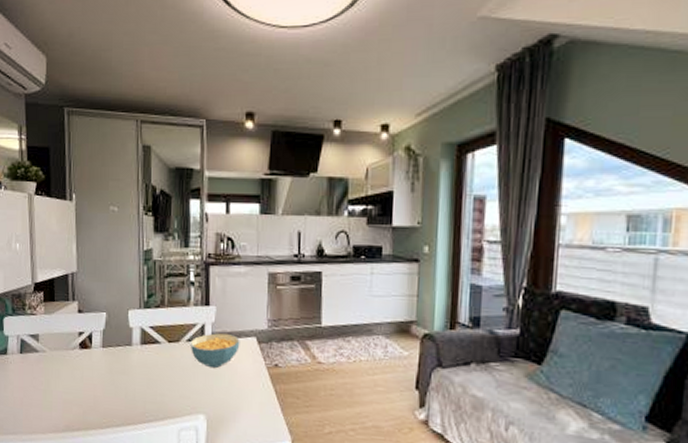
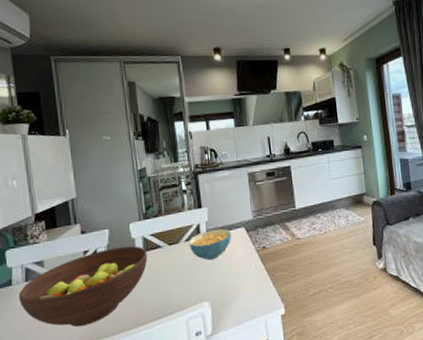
fruit bowl: none [13,334,144,413] -> present [19,246,147,327]

